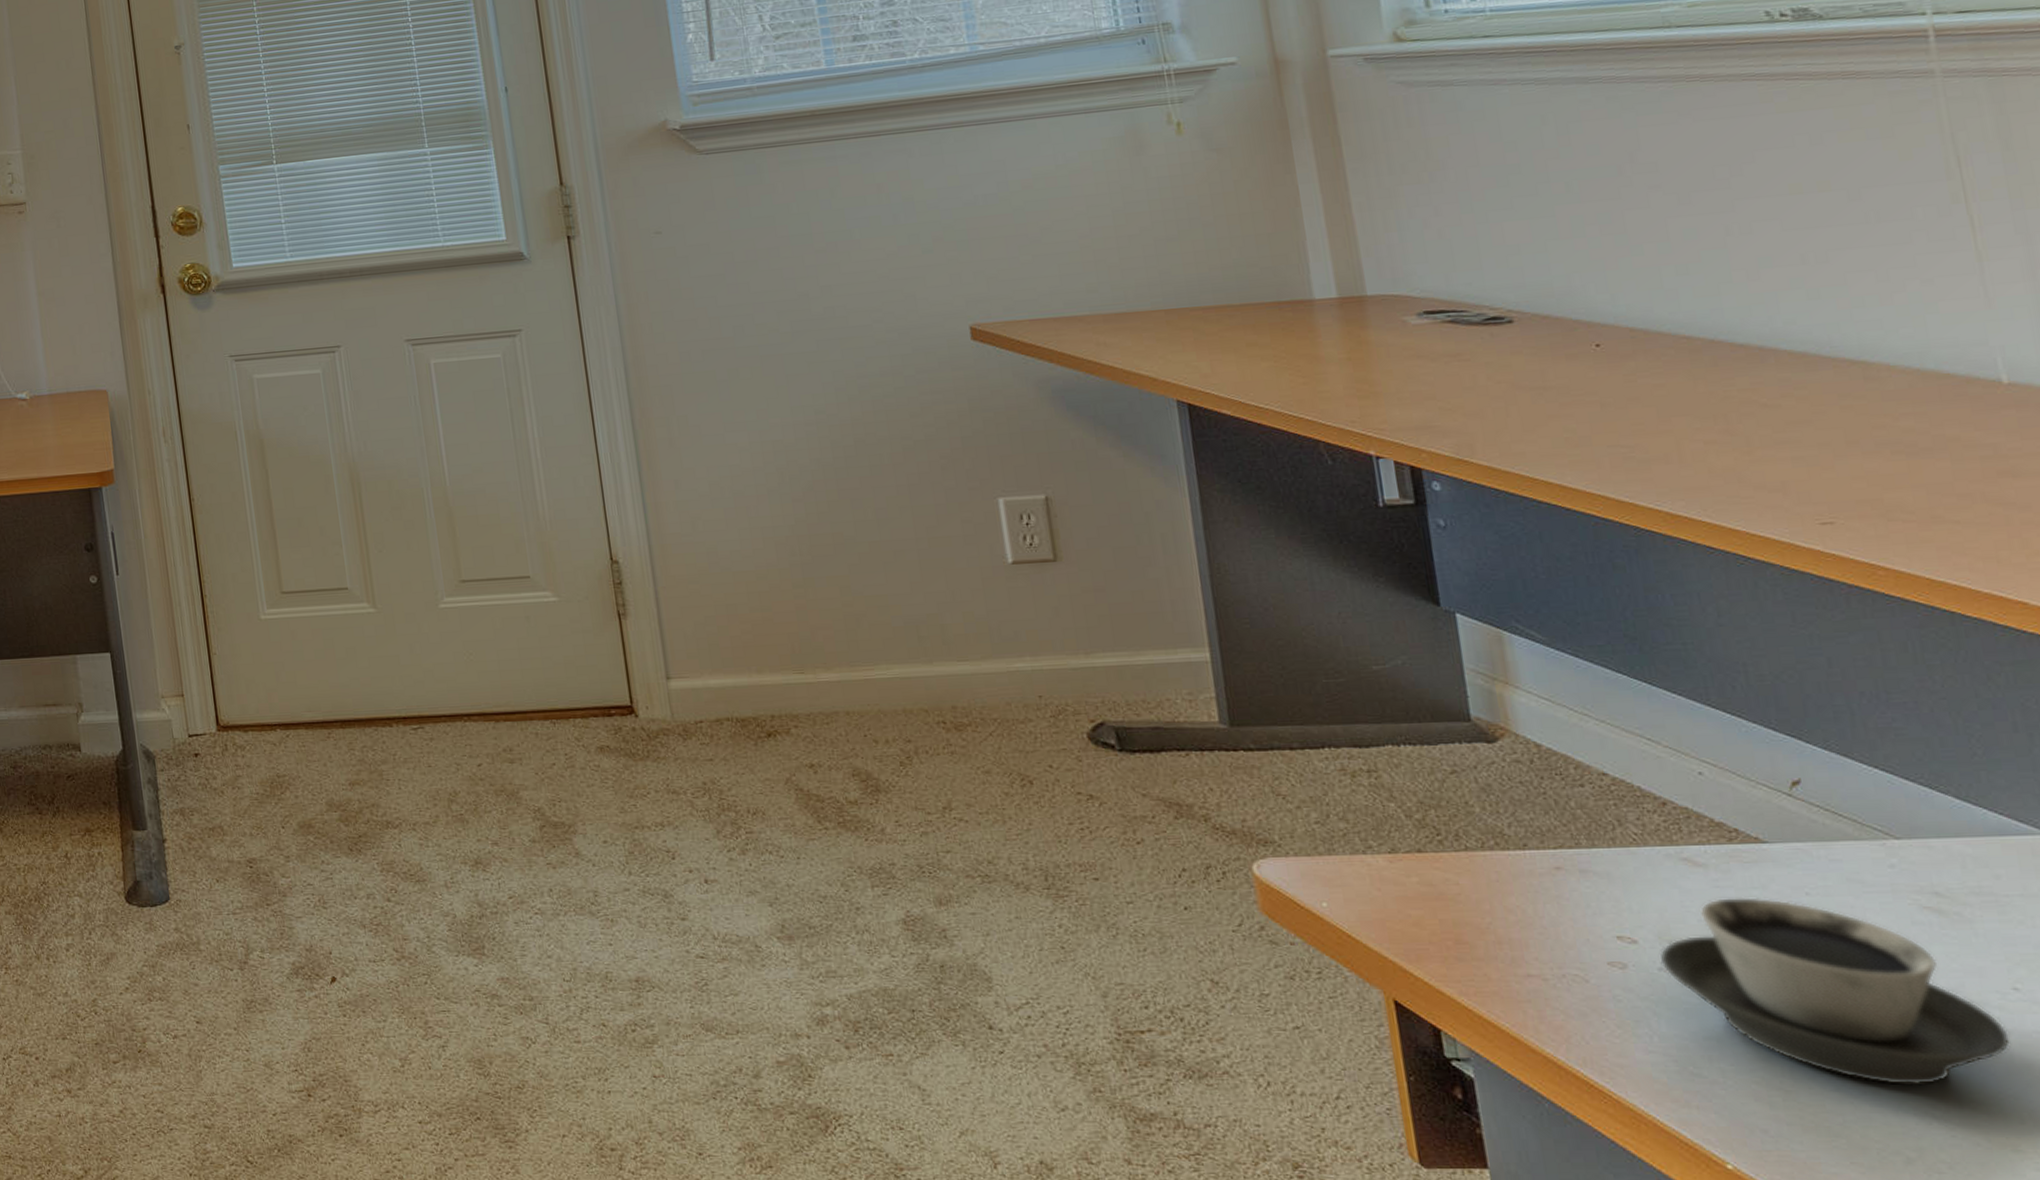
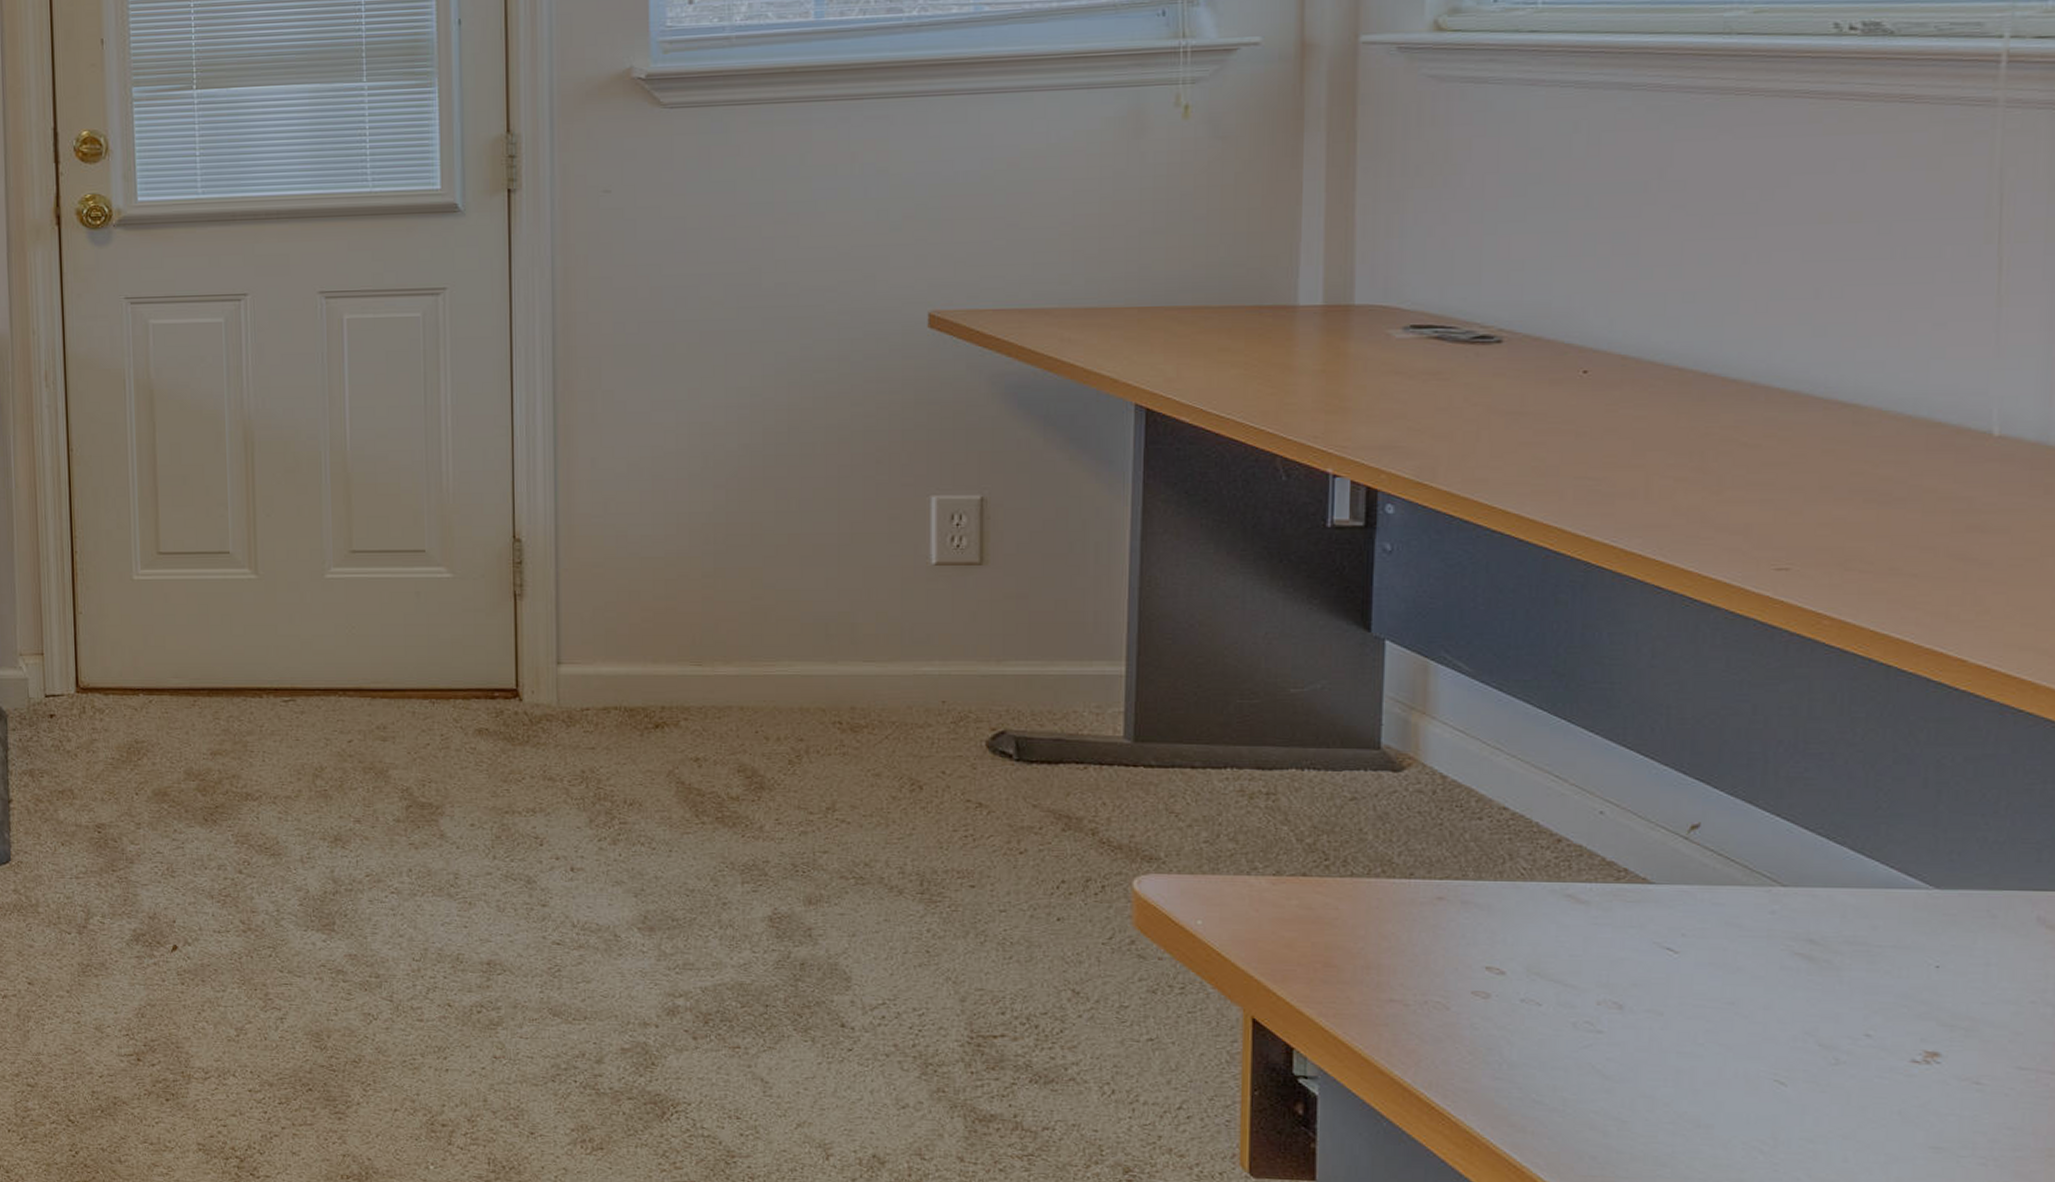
cup: present [1660,897,2010,1085] -> none [1524,935,1851,1121]

